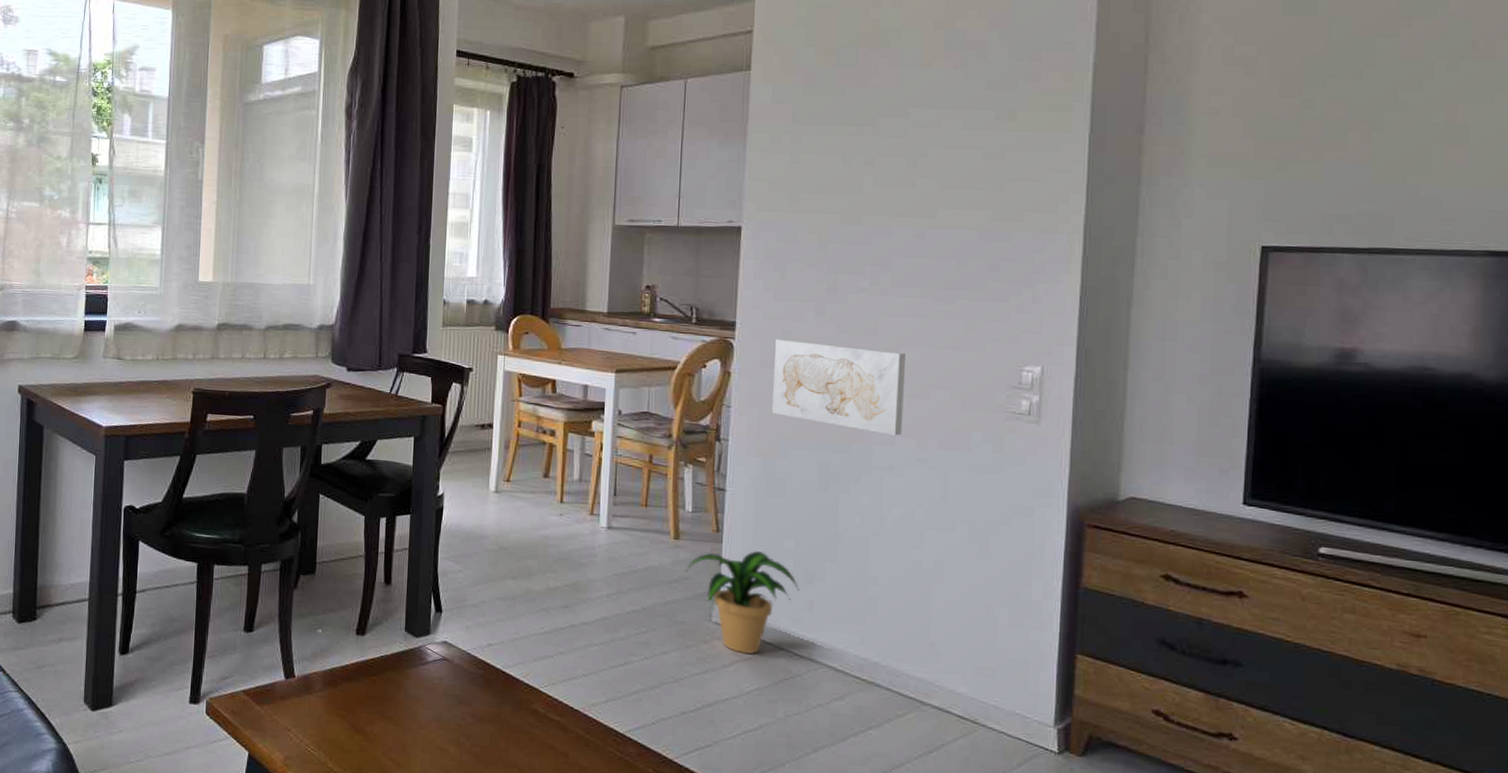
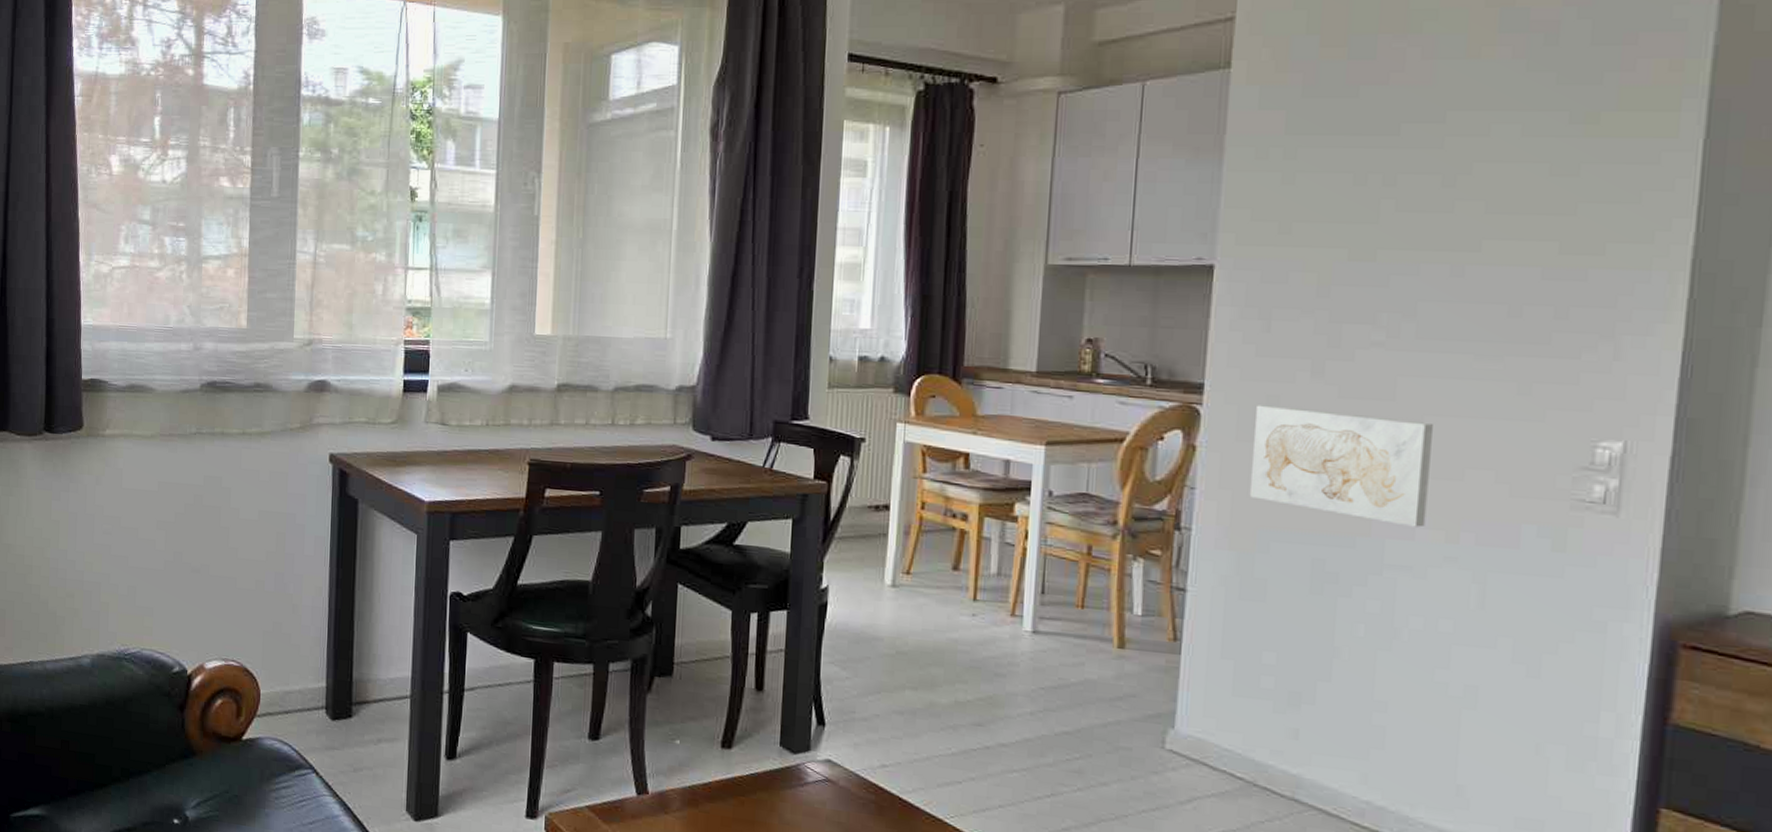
potted plant: present [685,551,799,654] -> none [1132,665,1281,790]

